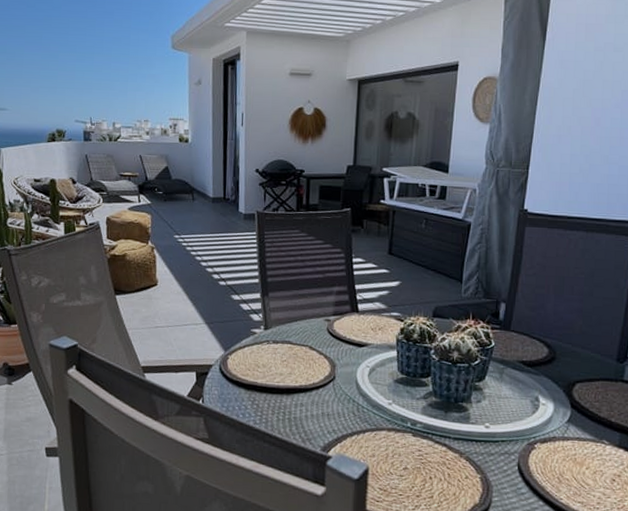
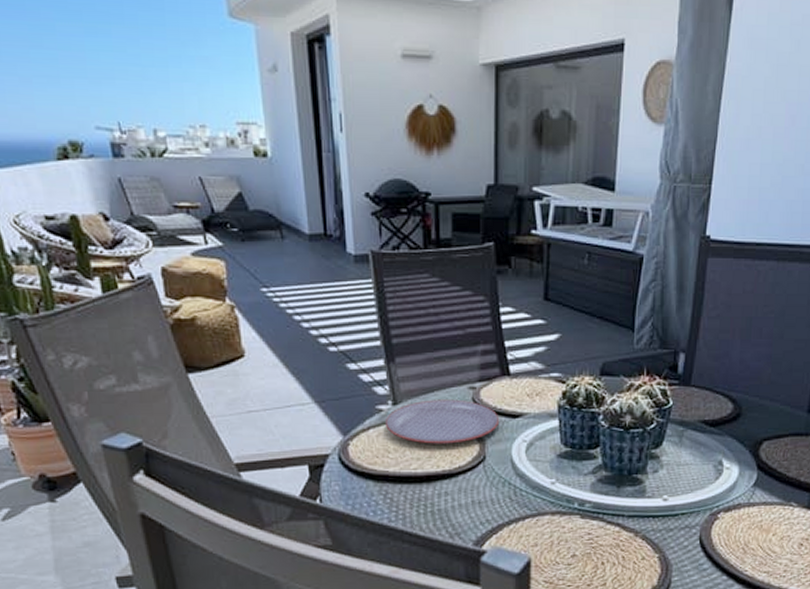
plate: none [257,327,348,364] -> present [384,399,500,444]

